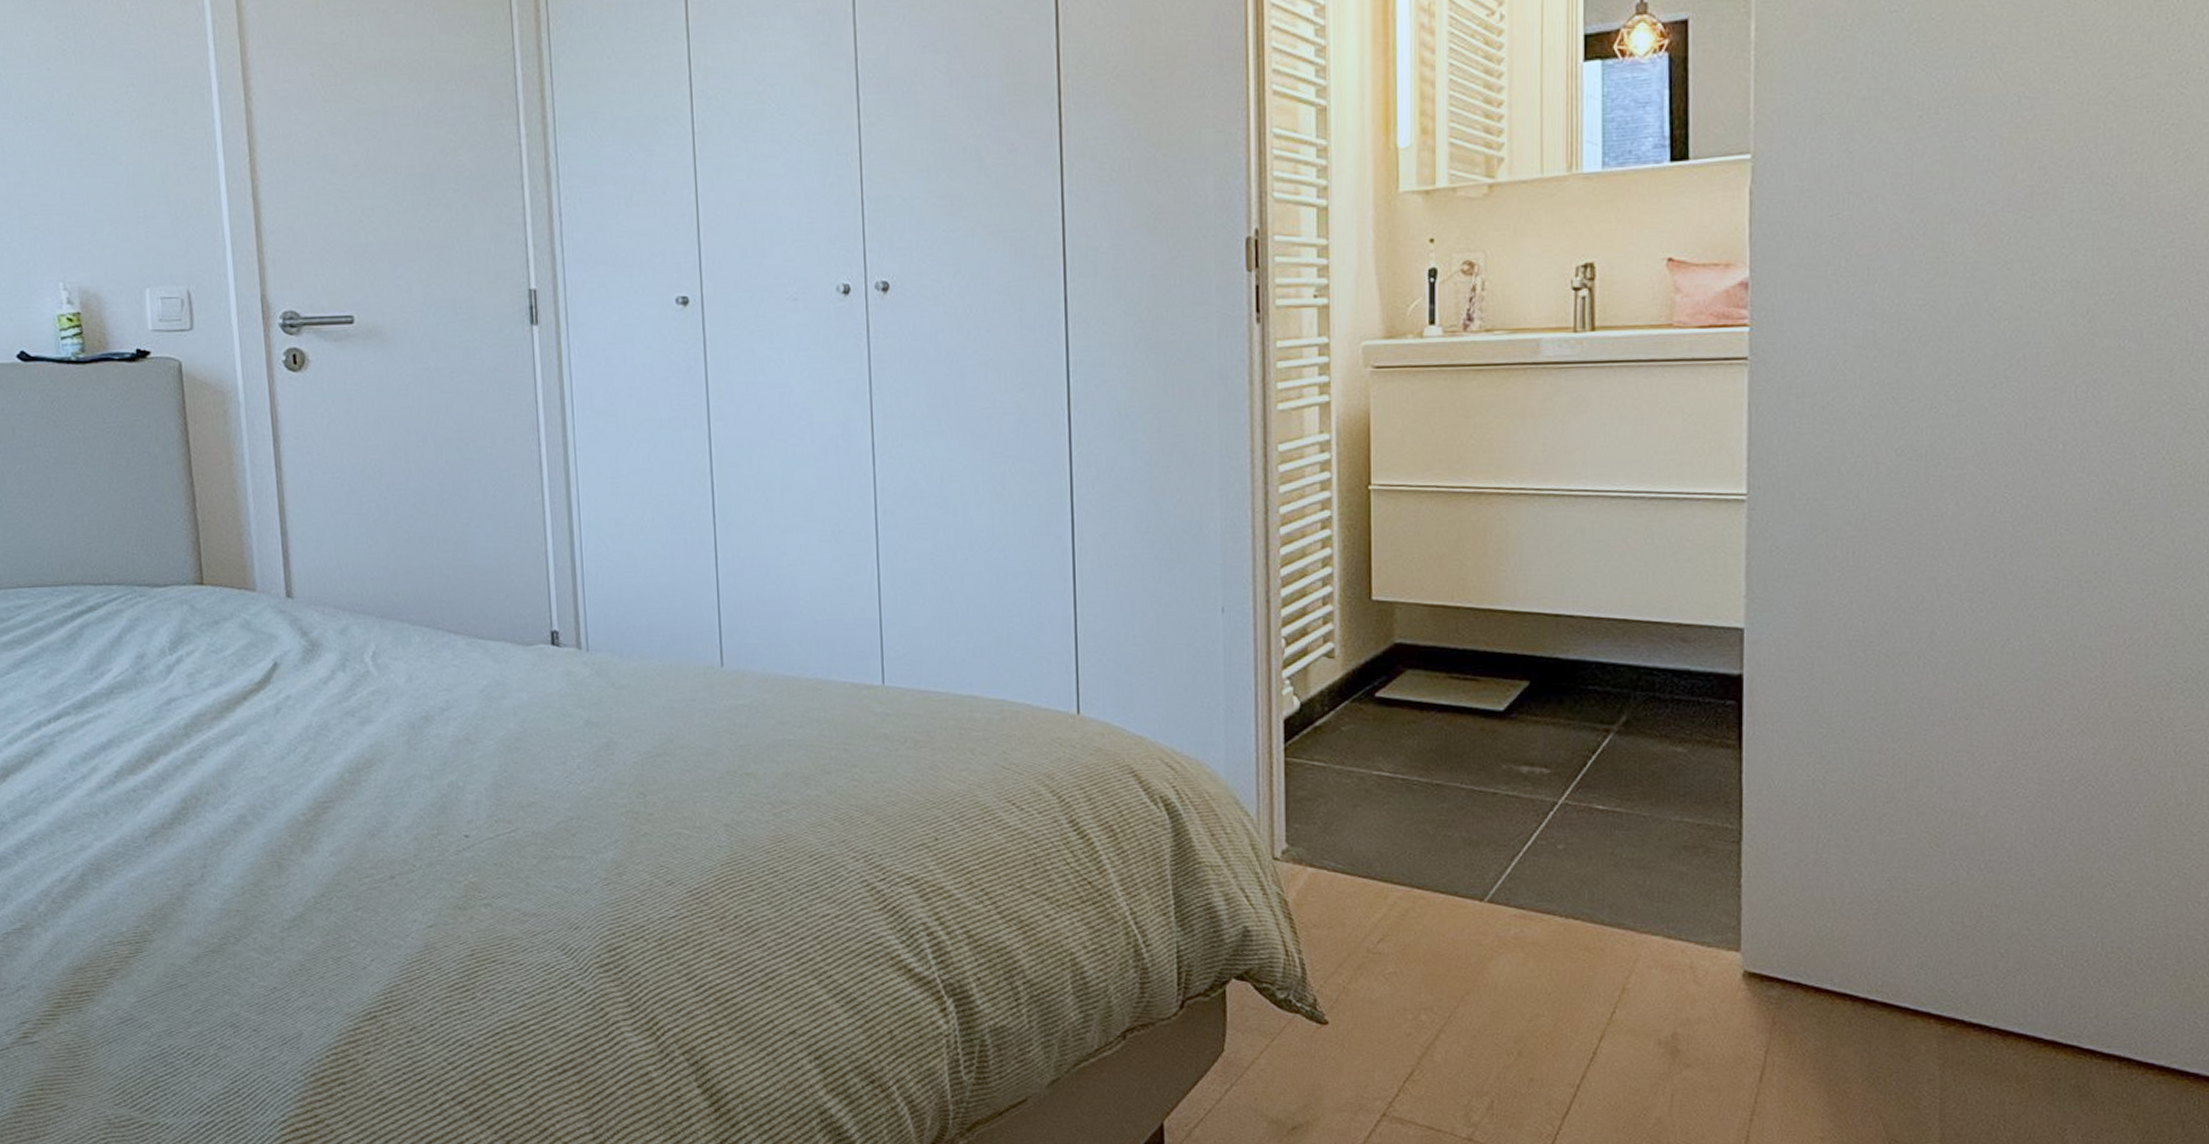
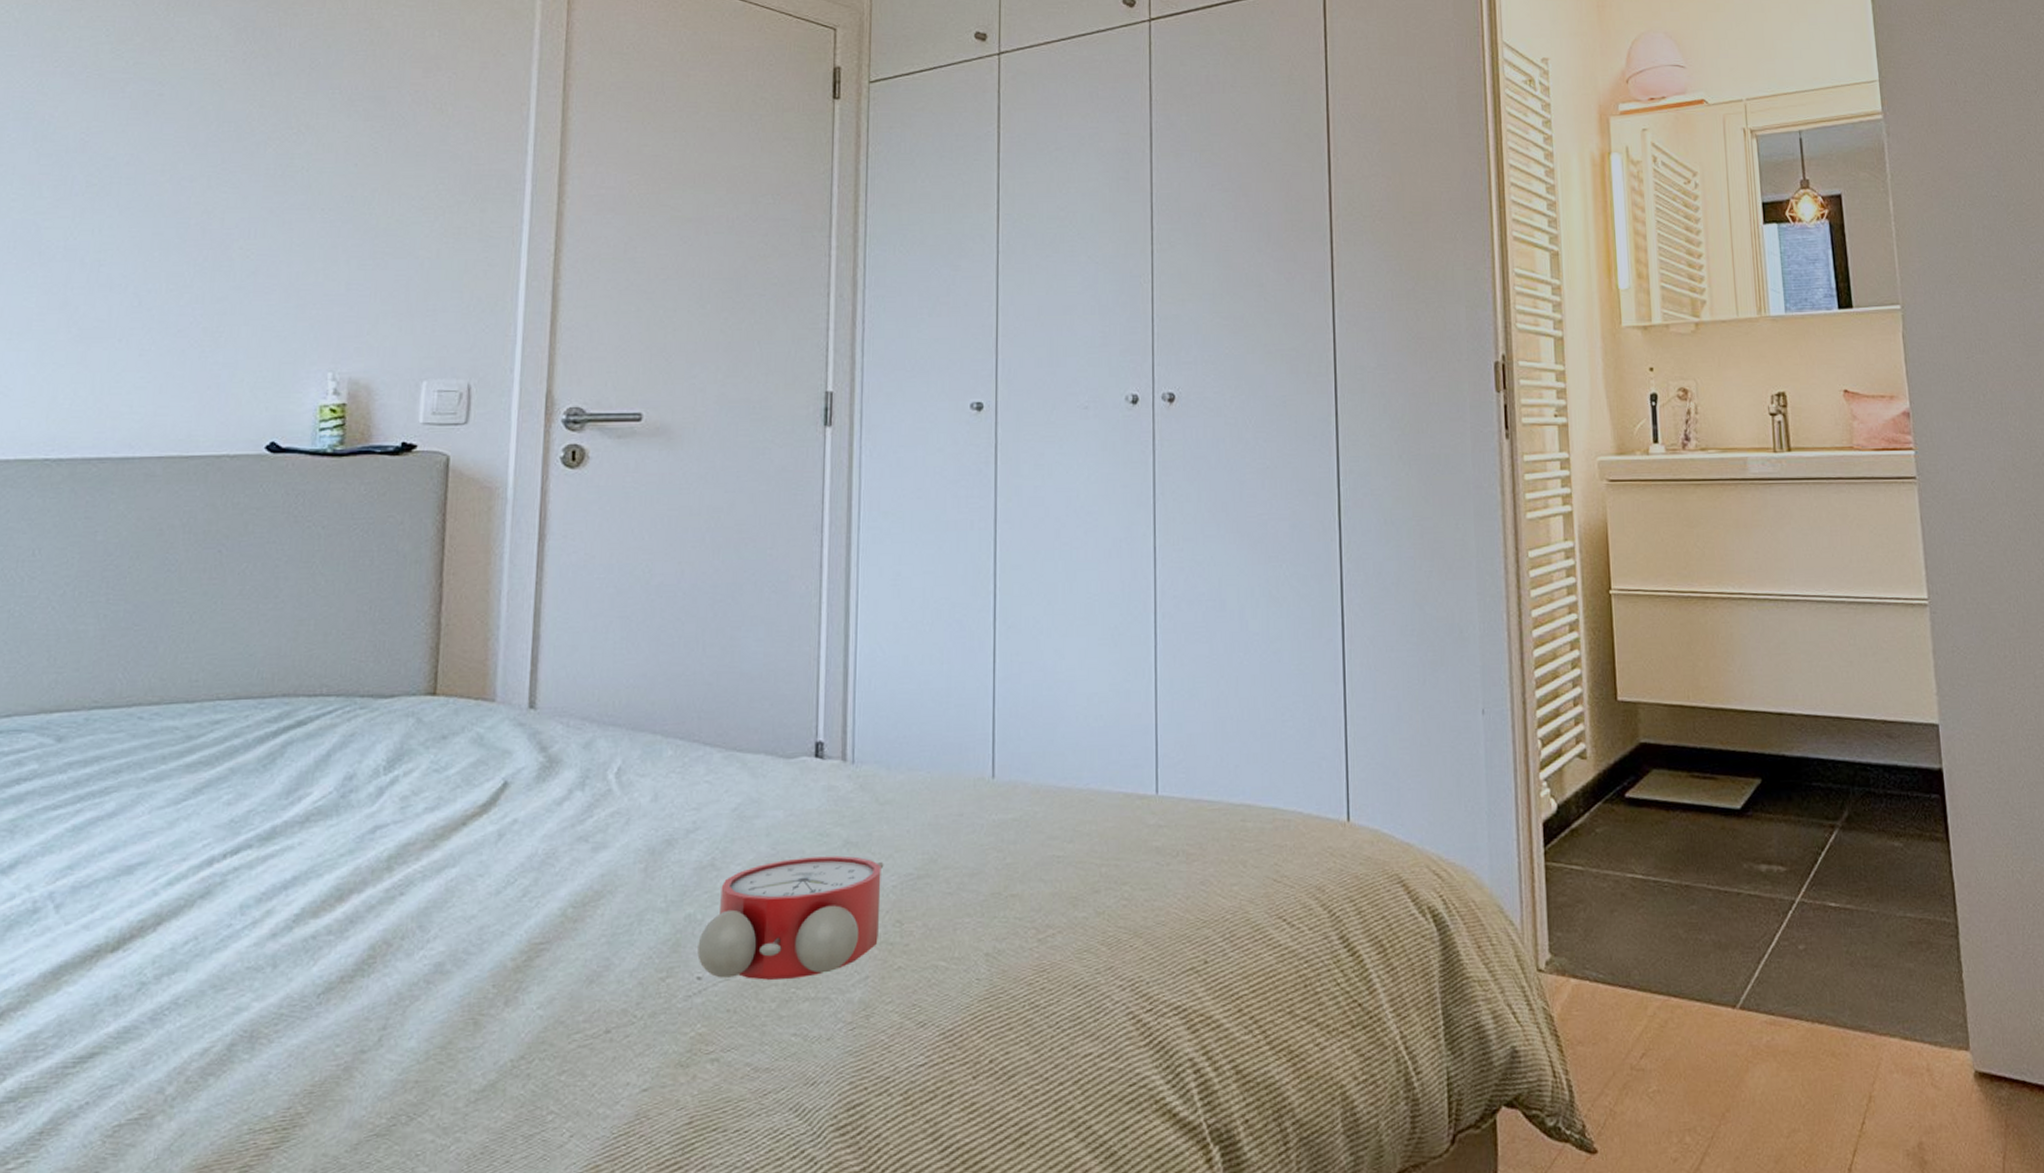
alarm clock: none [462,734,625,840] -> present [697,856,884,980]

